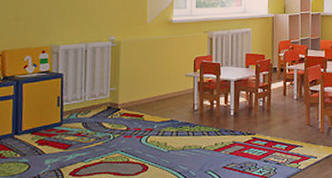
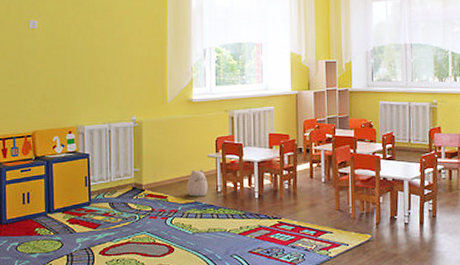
plush toy: none [164,88,185,115] -> present [187,169,208,197]

